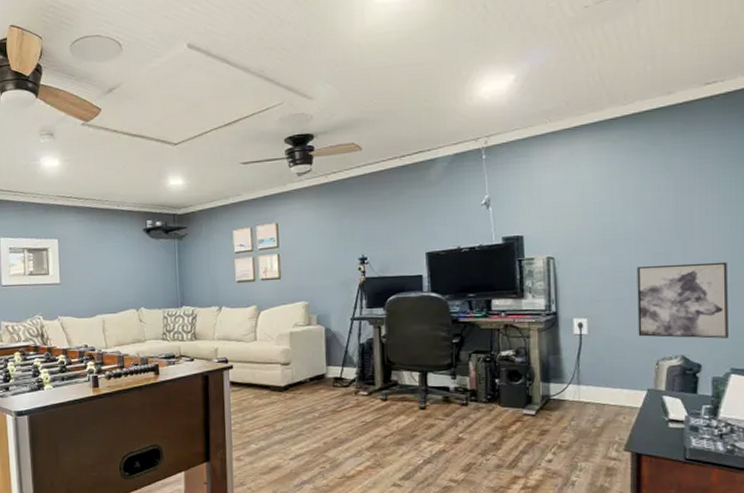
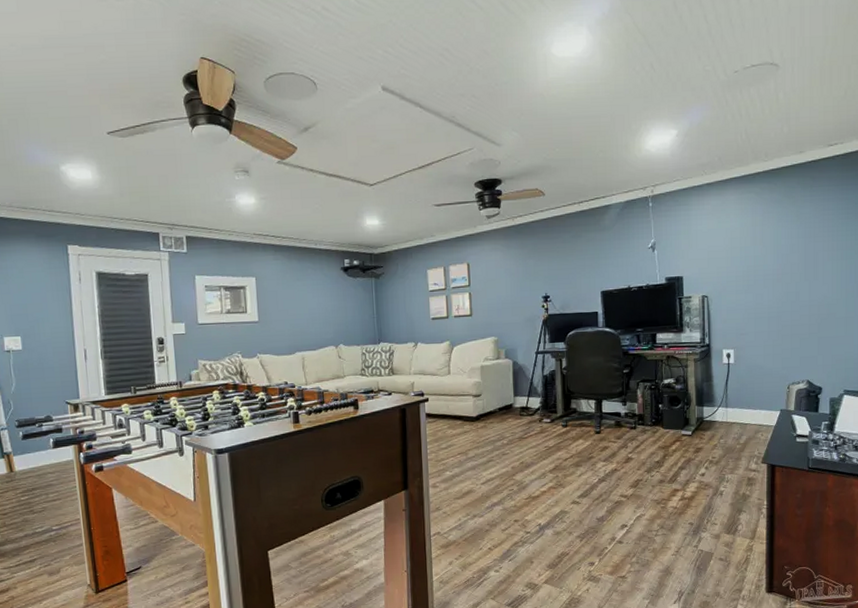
wall art: present [637,261,728,339] -> none [773,299,843,365]

